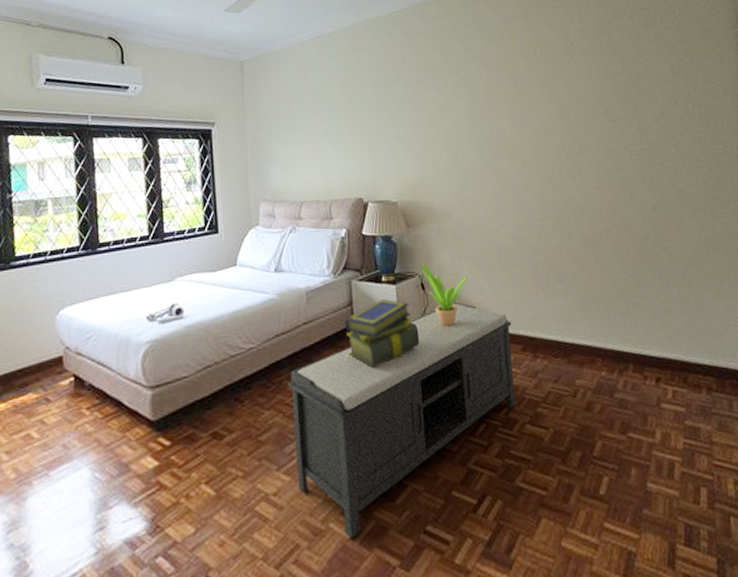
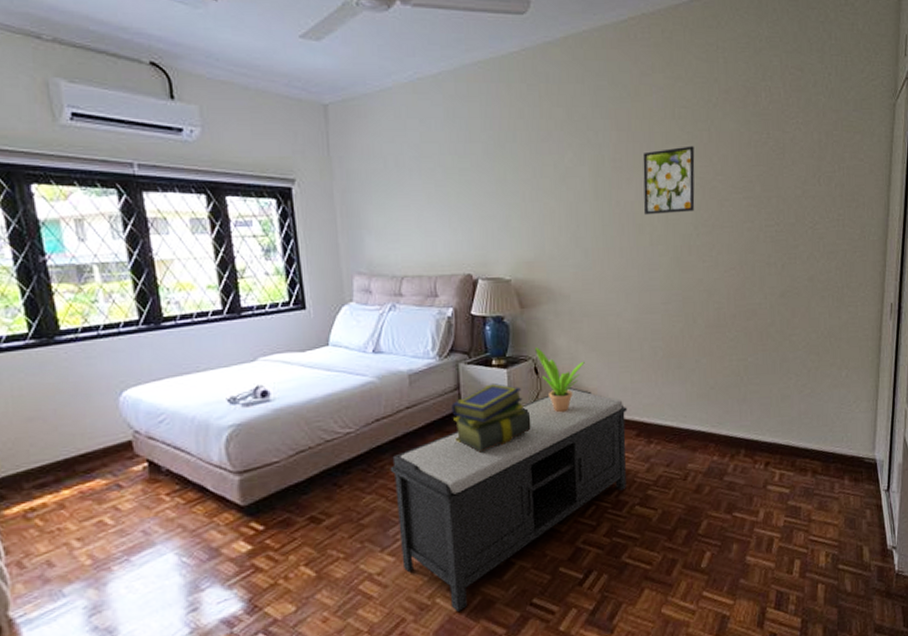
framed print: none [511,78,562,140] -> present [643,146,695,215]

